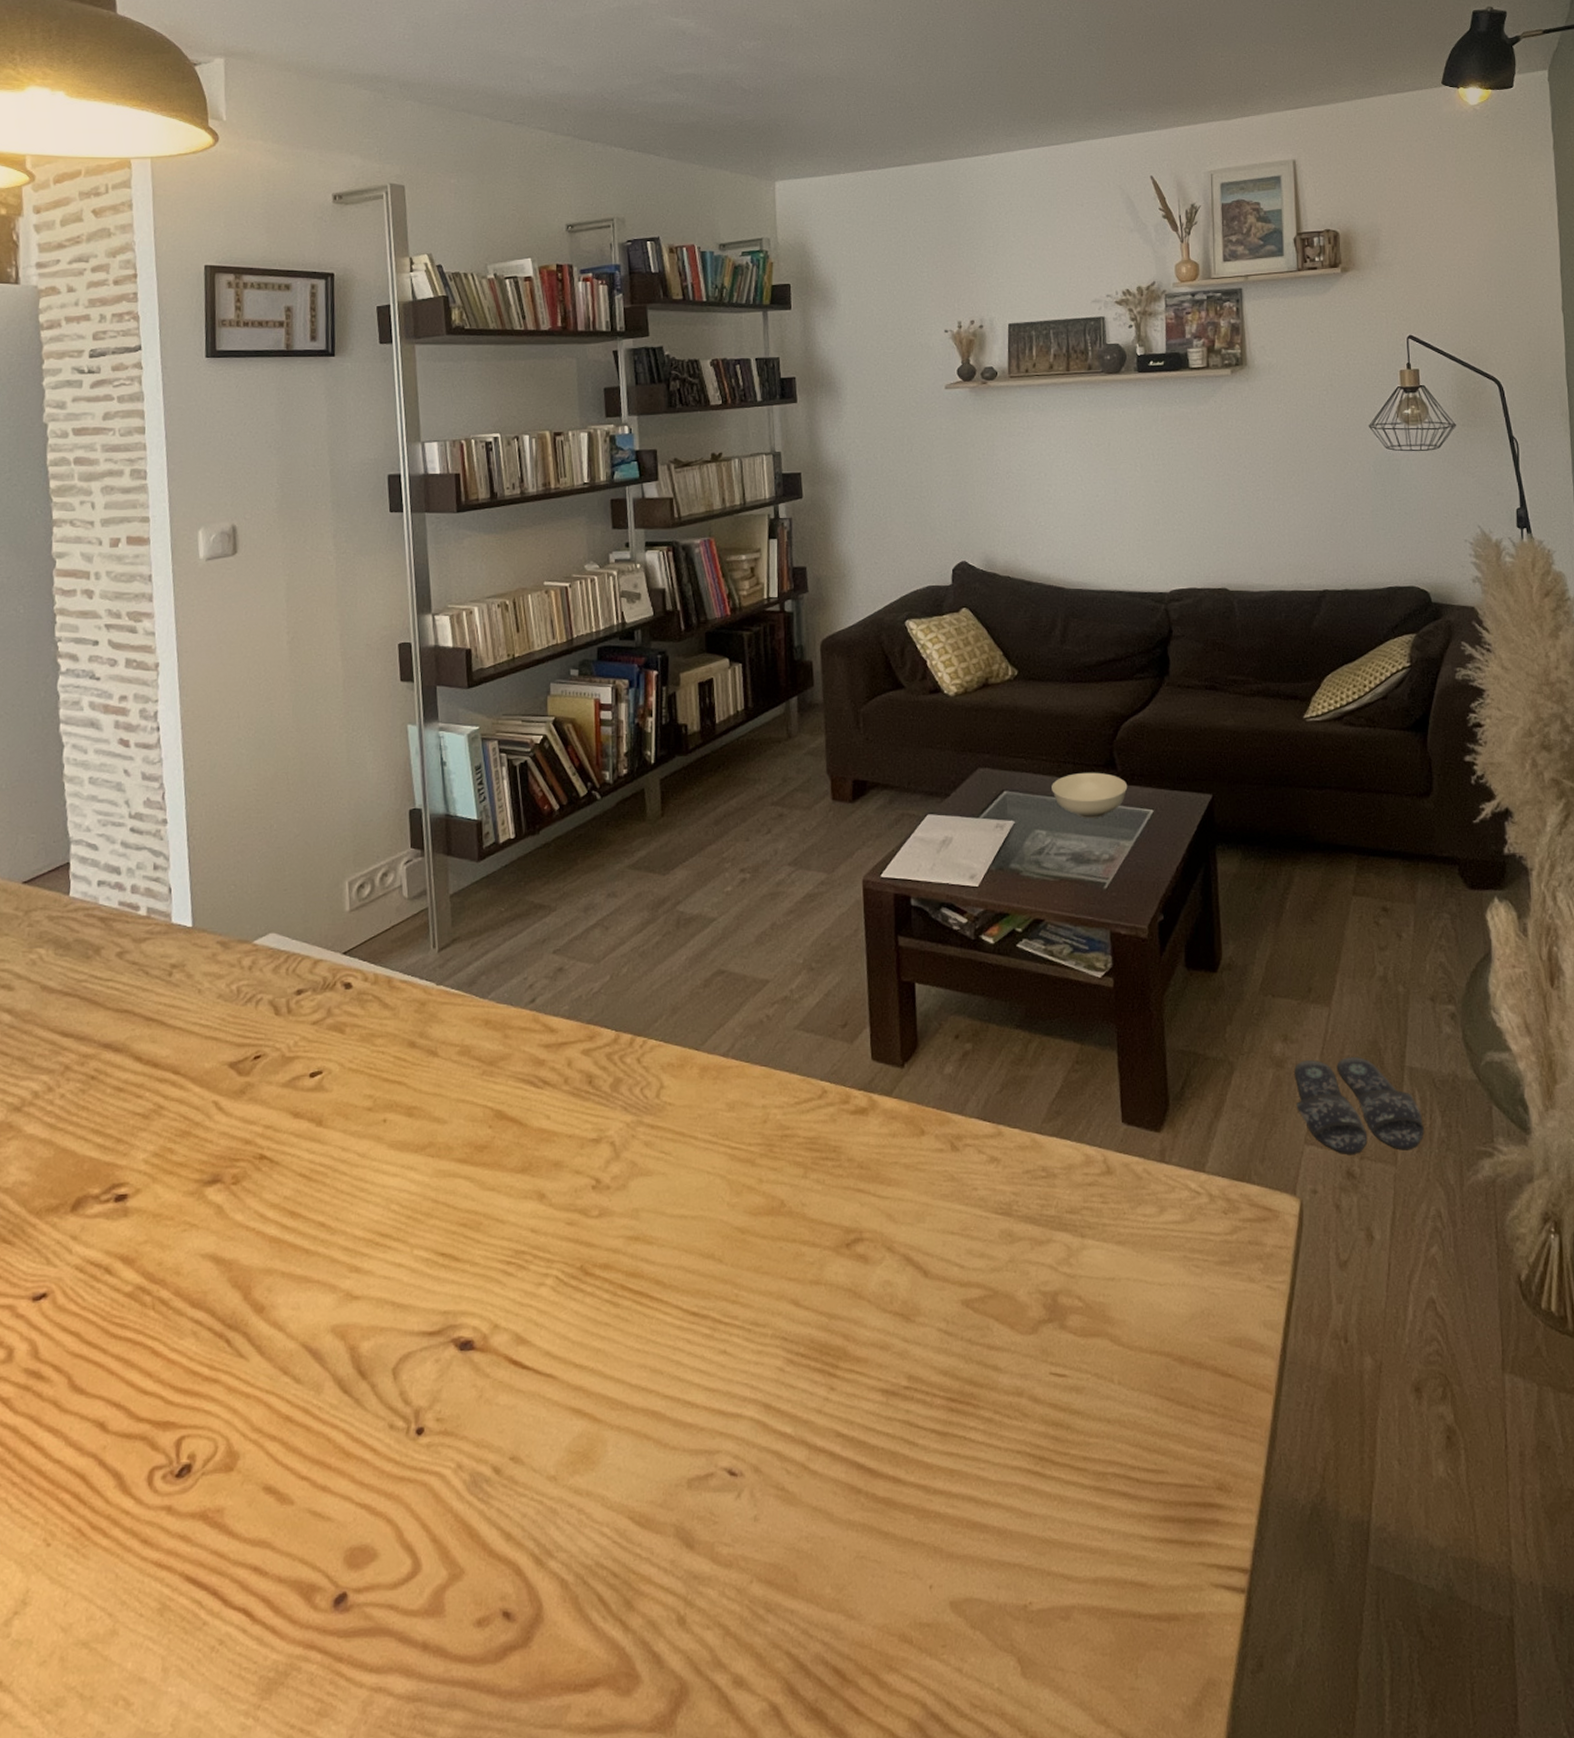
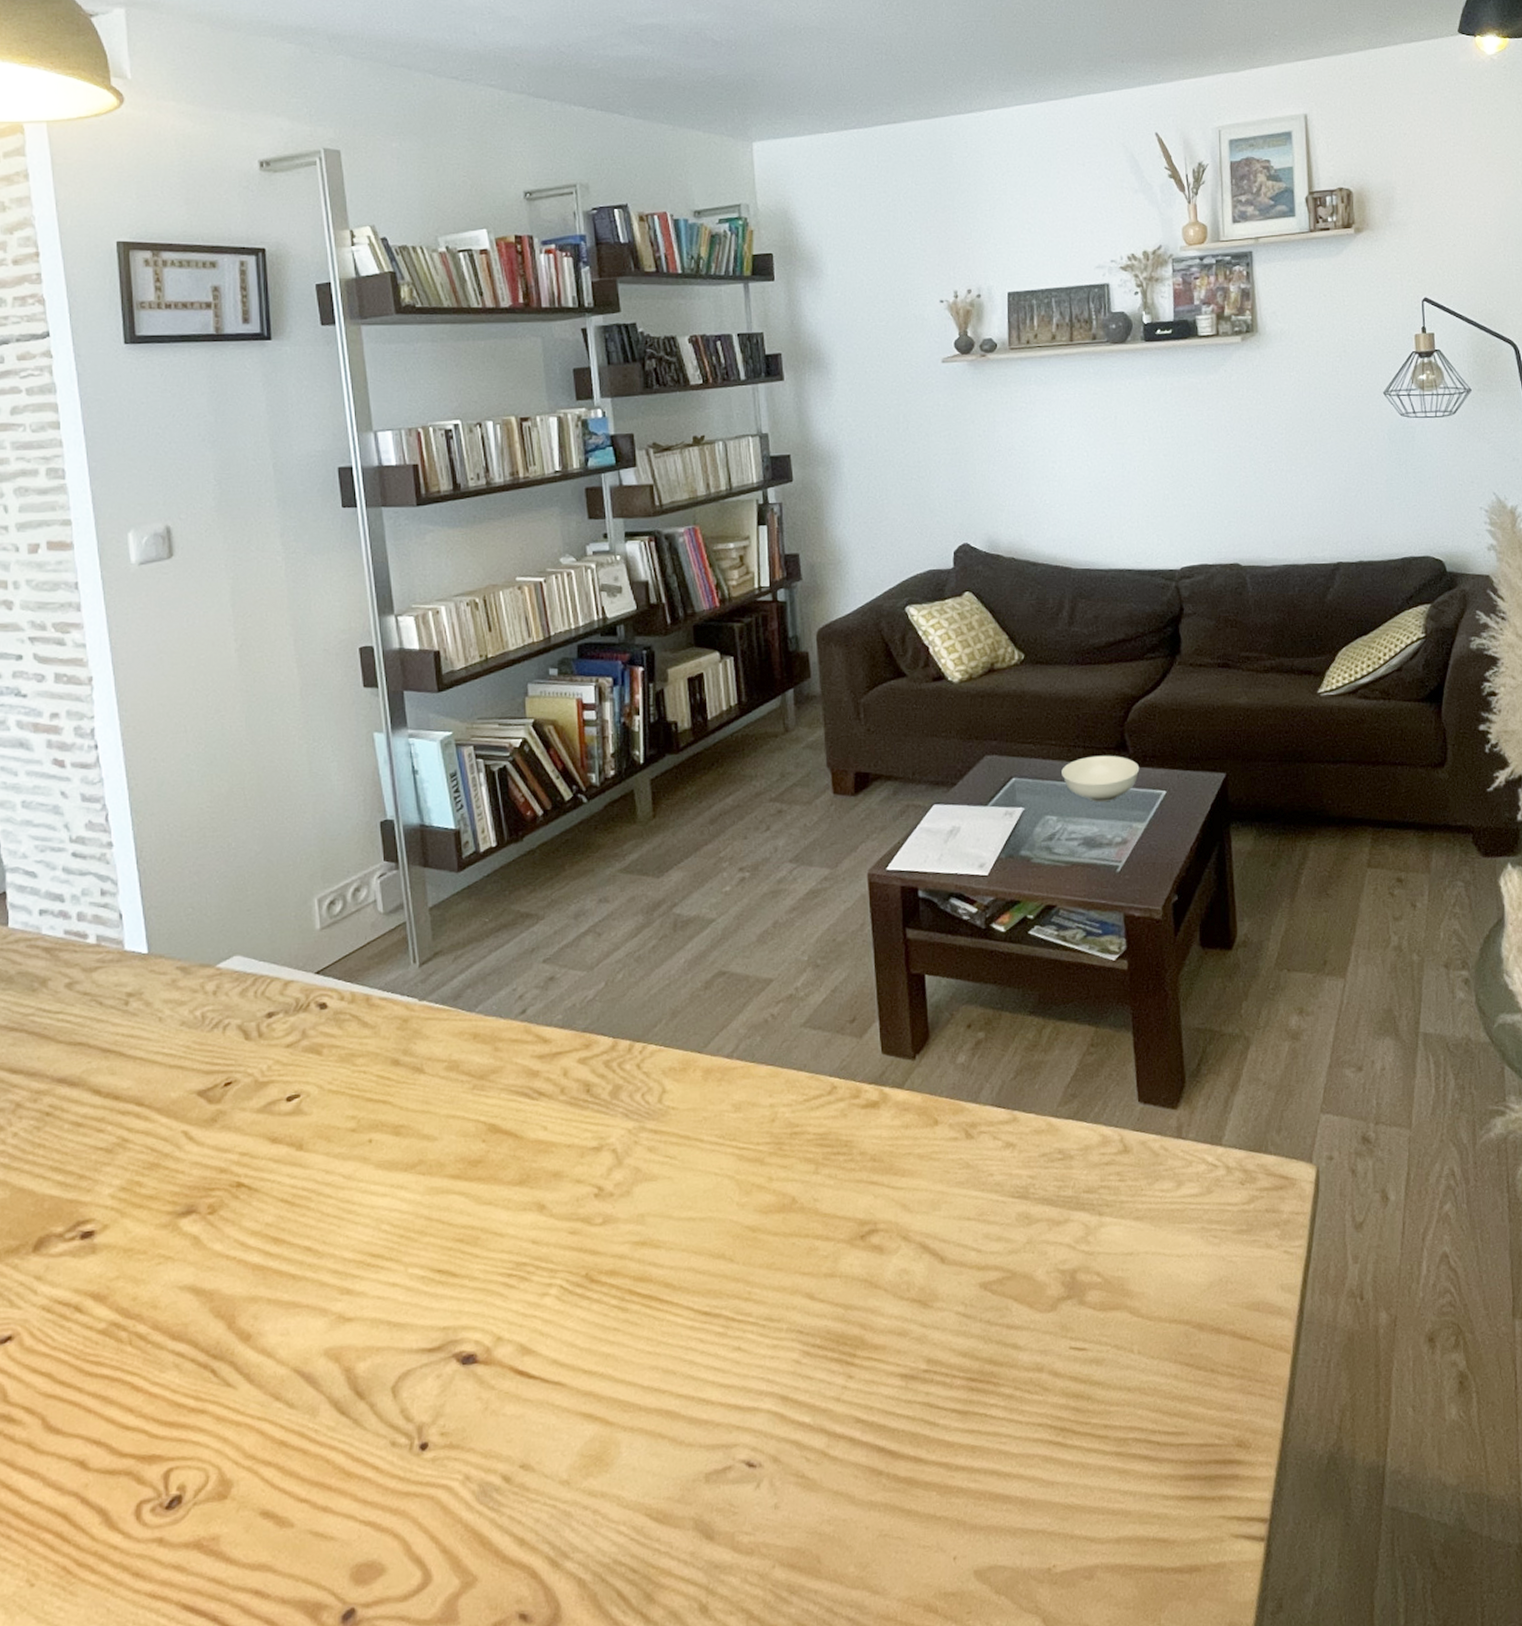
slippers: present [1294,1057,1424,1154] -> none [1310,1026,1438,1121]

